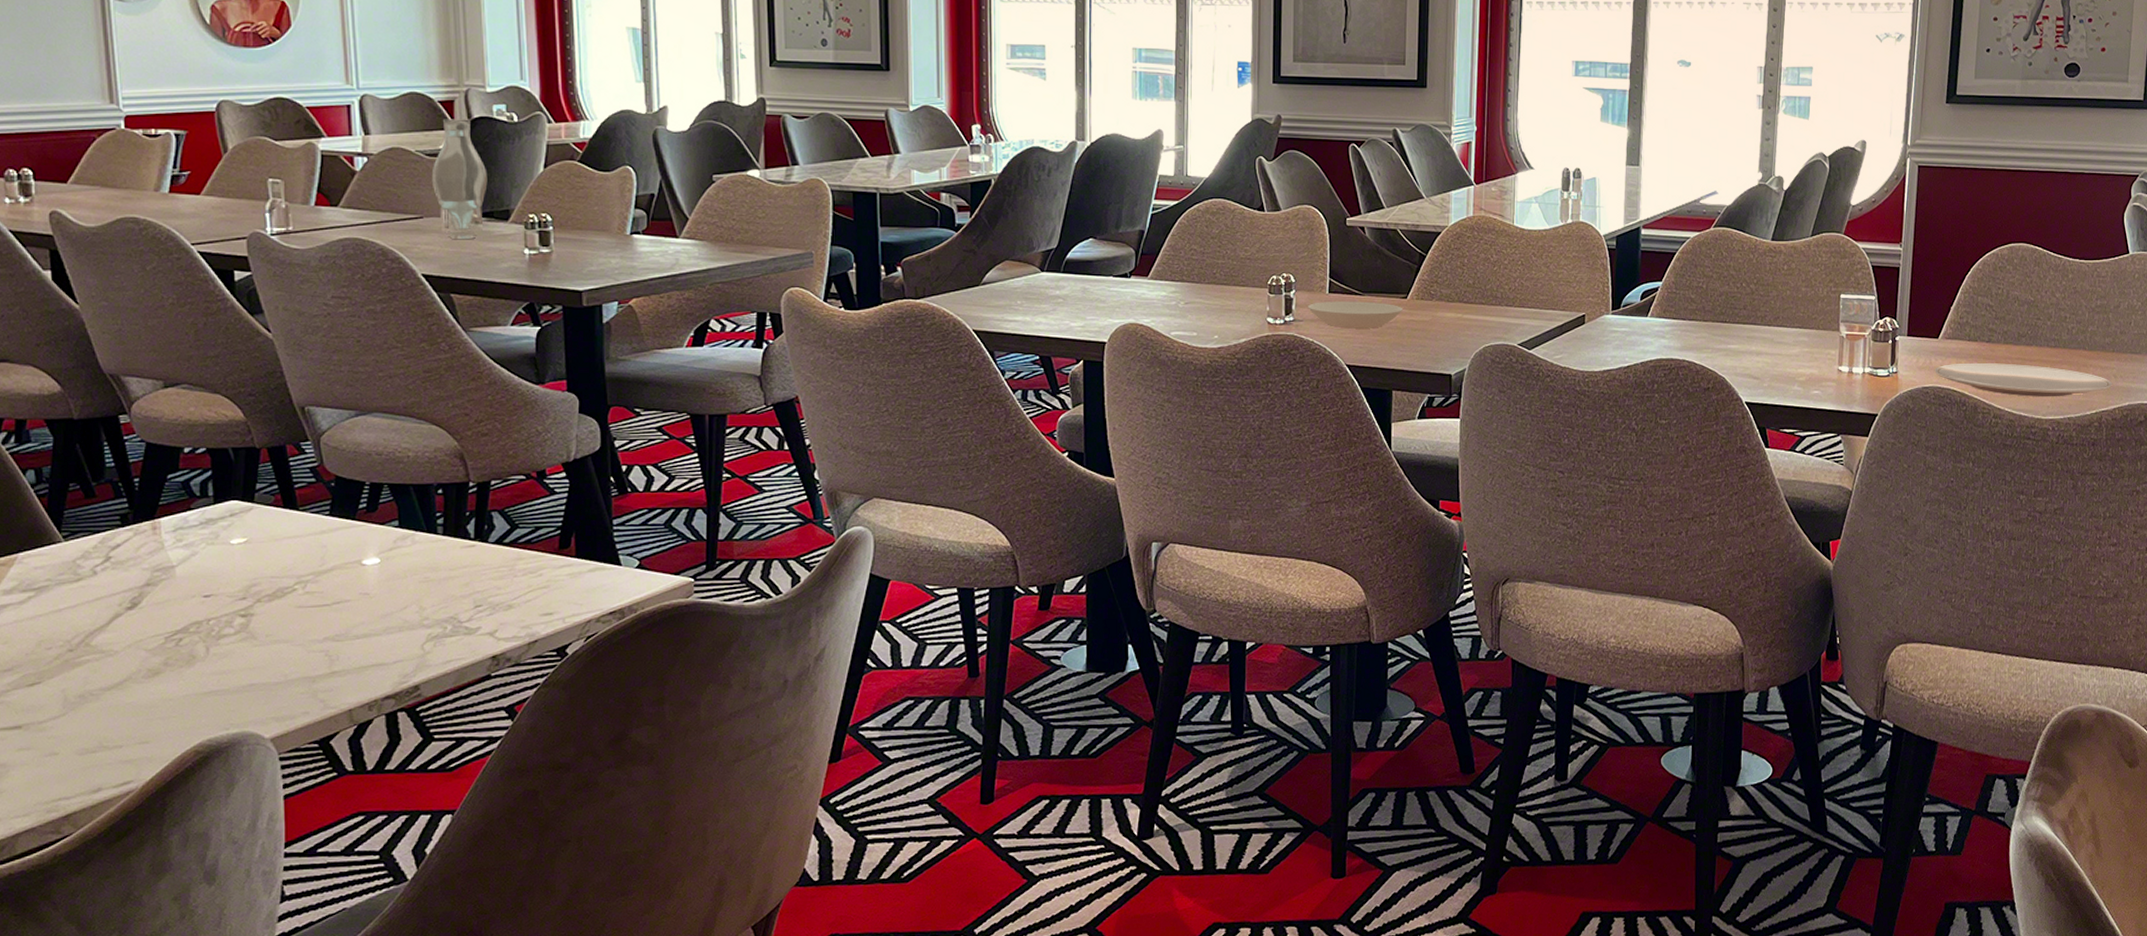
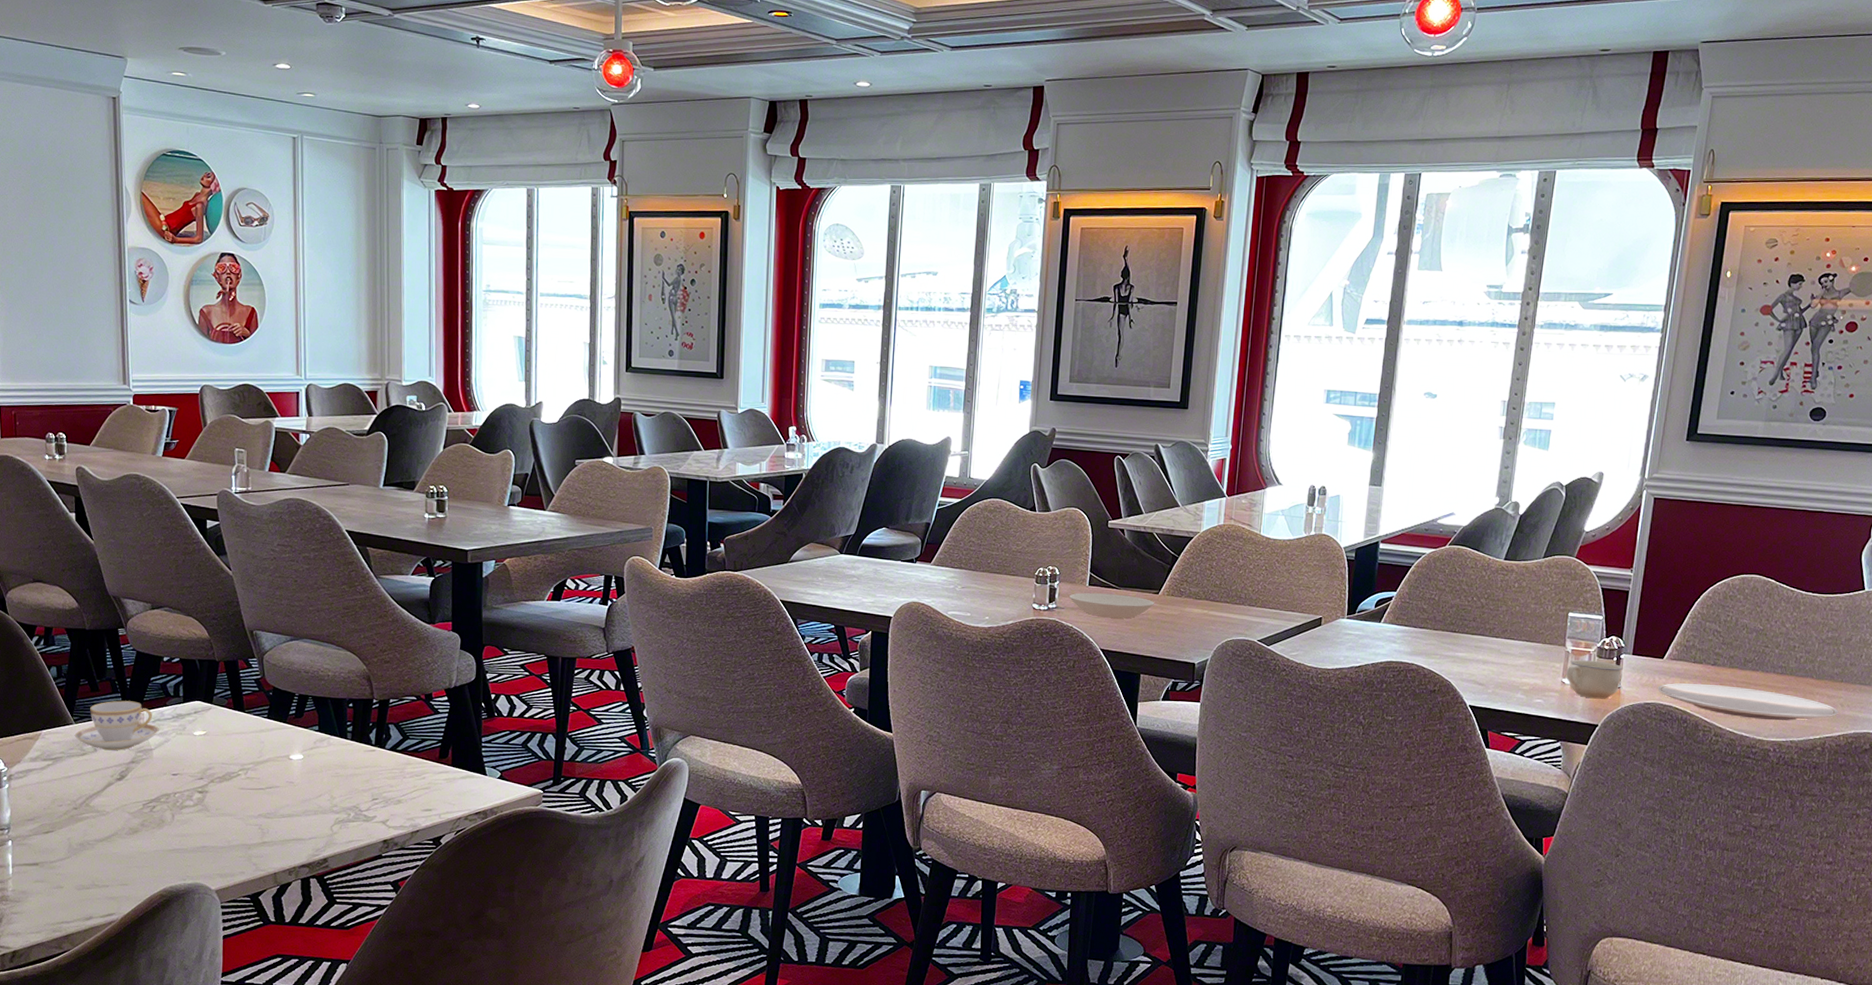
teacup: none [64,506,182,572] -> present [74,700,159,750]
vase: present [431,119,488,240] -> none [357,406,400,504]
cup: none [1841,345,1899,386] -> present [1565,660,1623,699]

